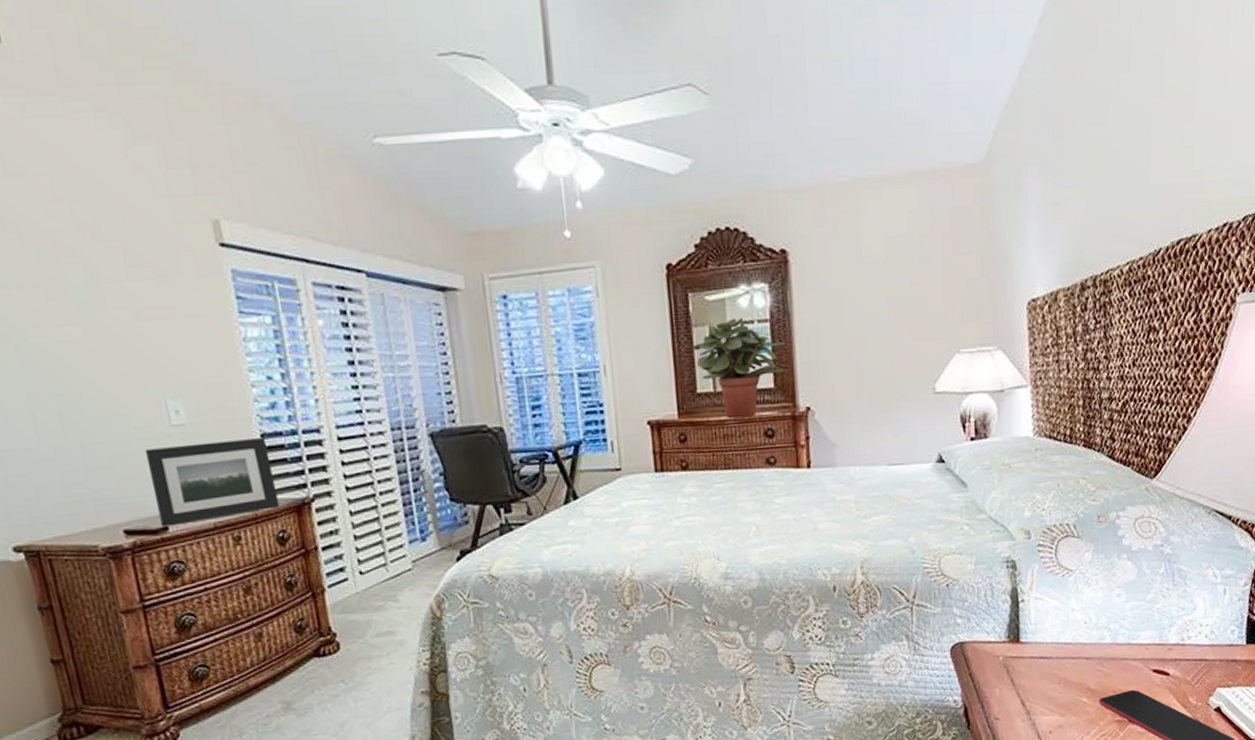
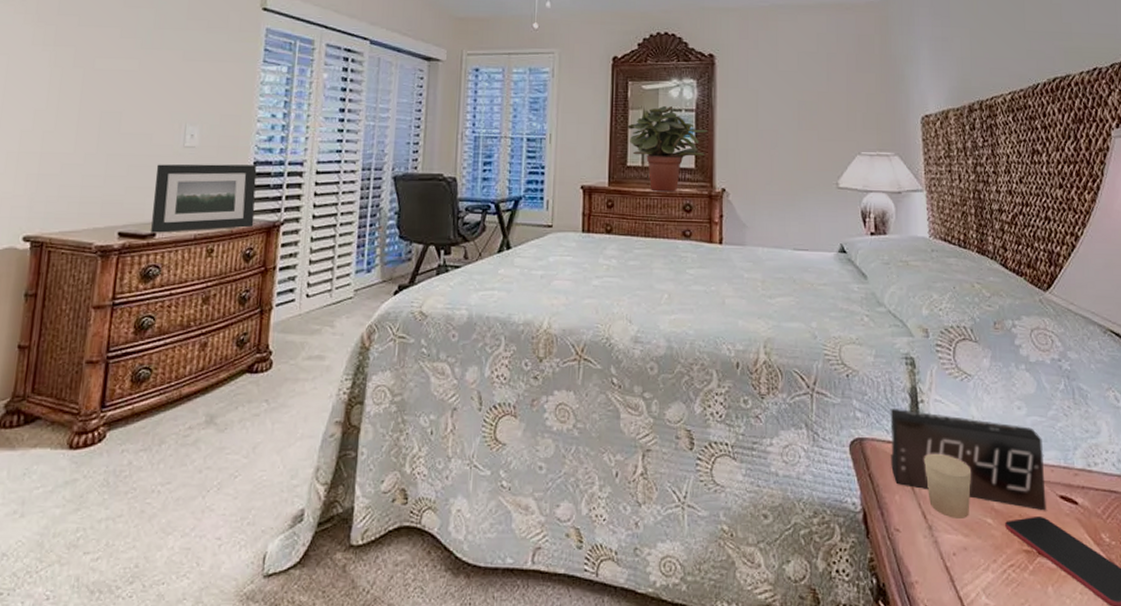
alarm clock: none [991,610,1140,685] -> present [890,408,1047,510]
candle: none [1024,646,1070,702] -> present [924,453,972,518]

